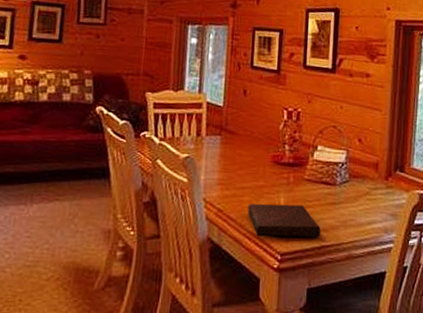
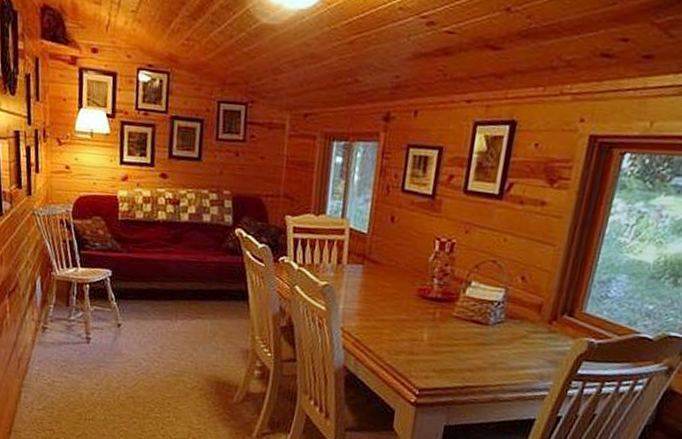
book: present [248,204,321,238] -> none [387,337,466,377]

